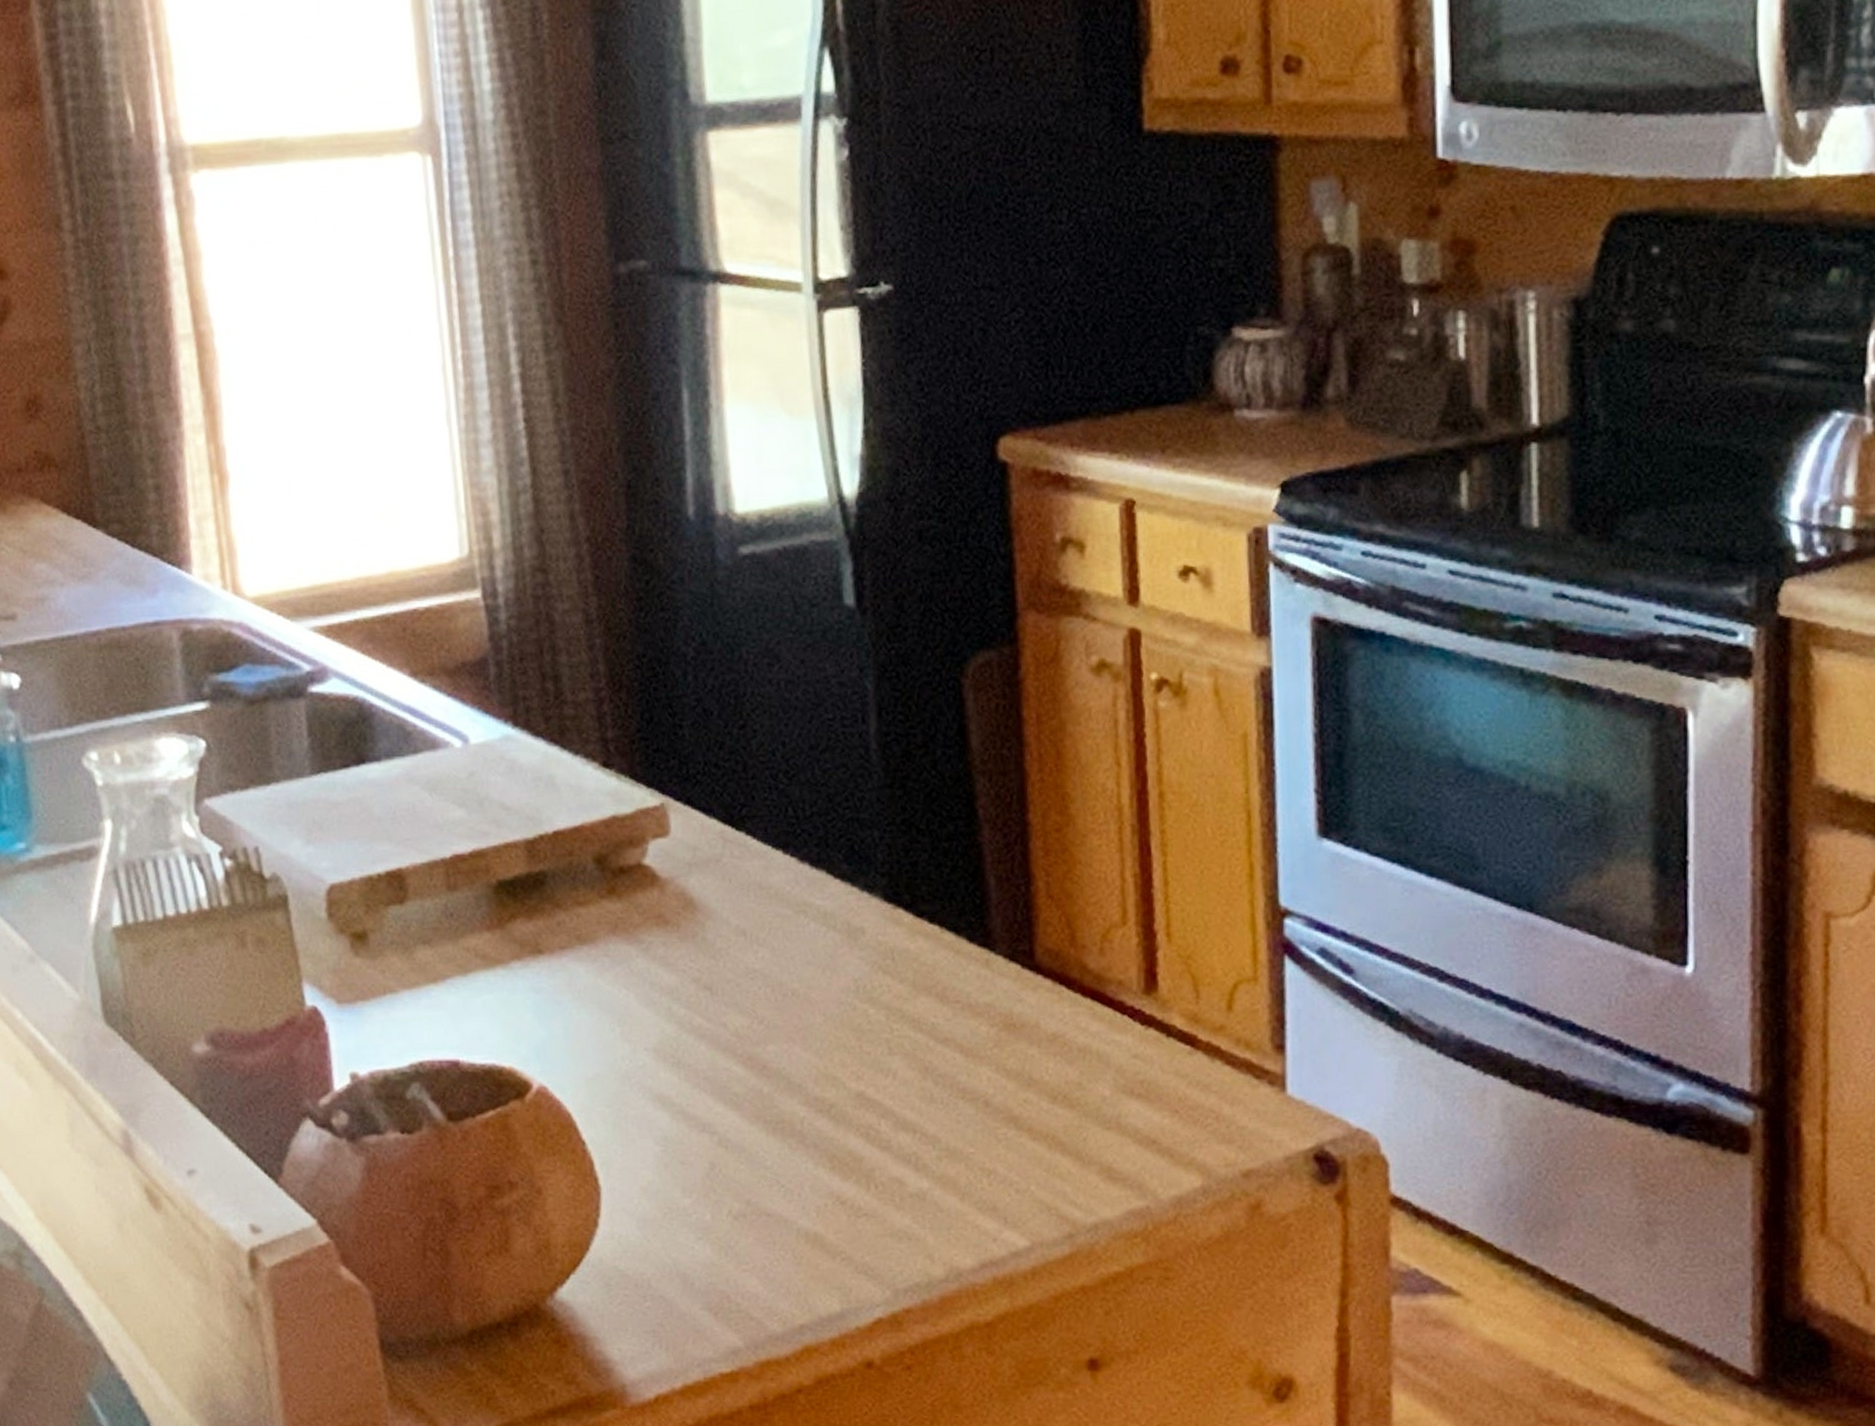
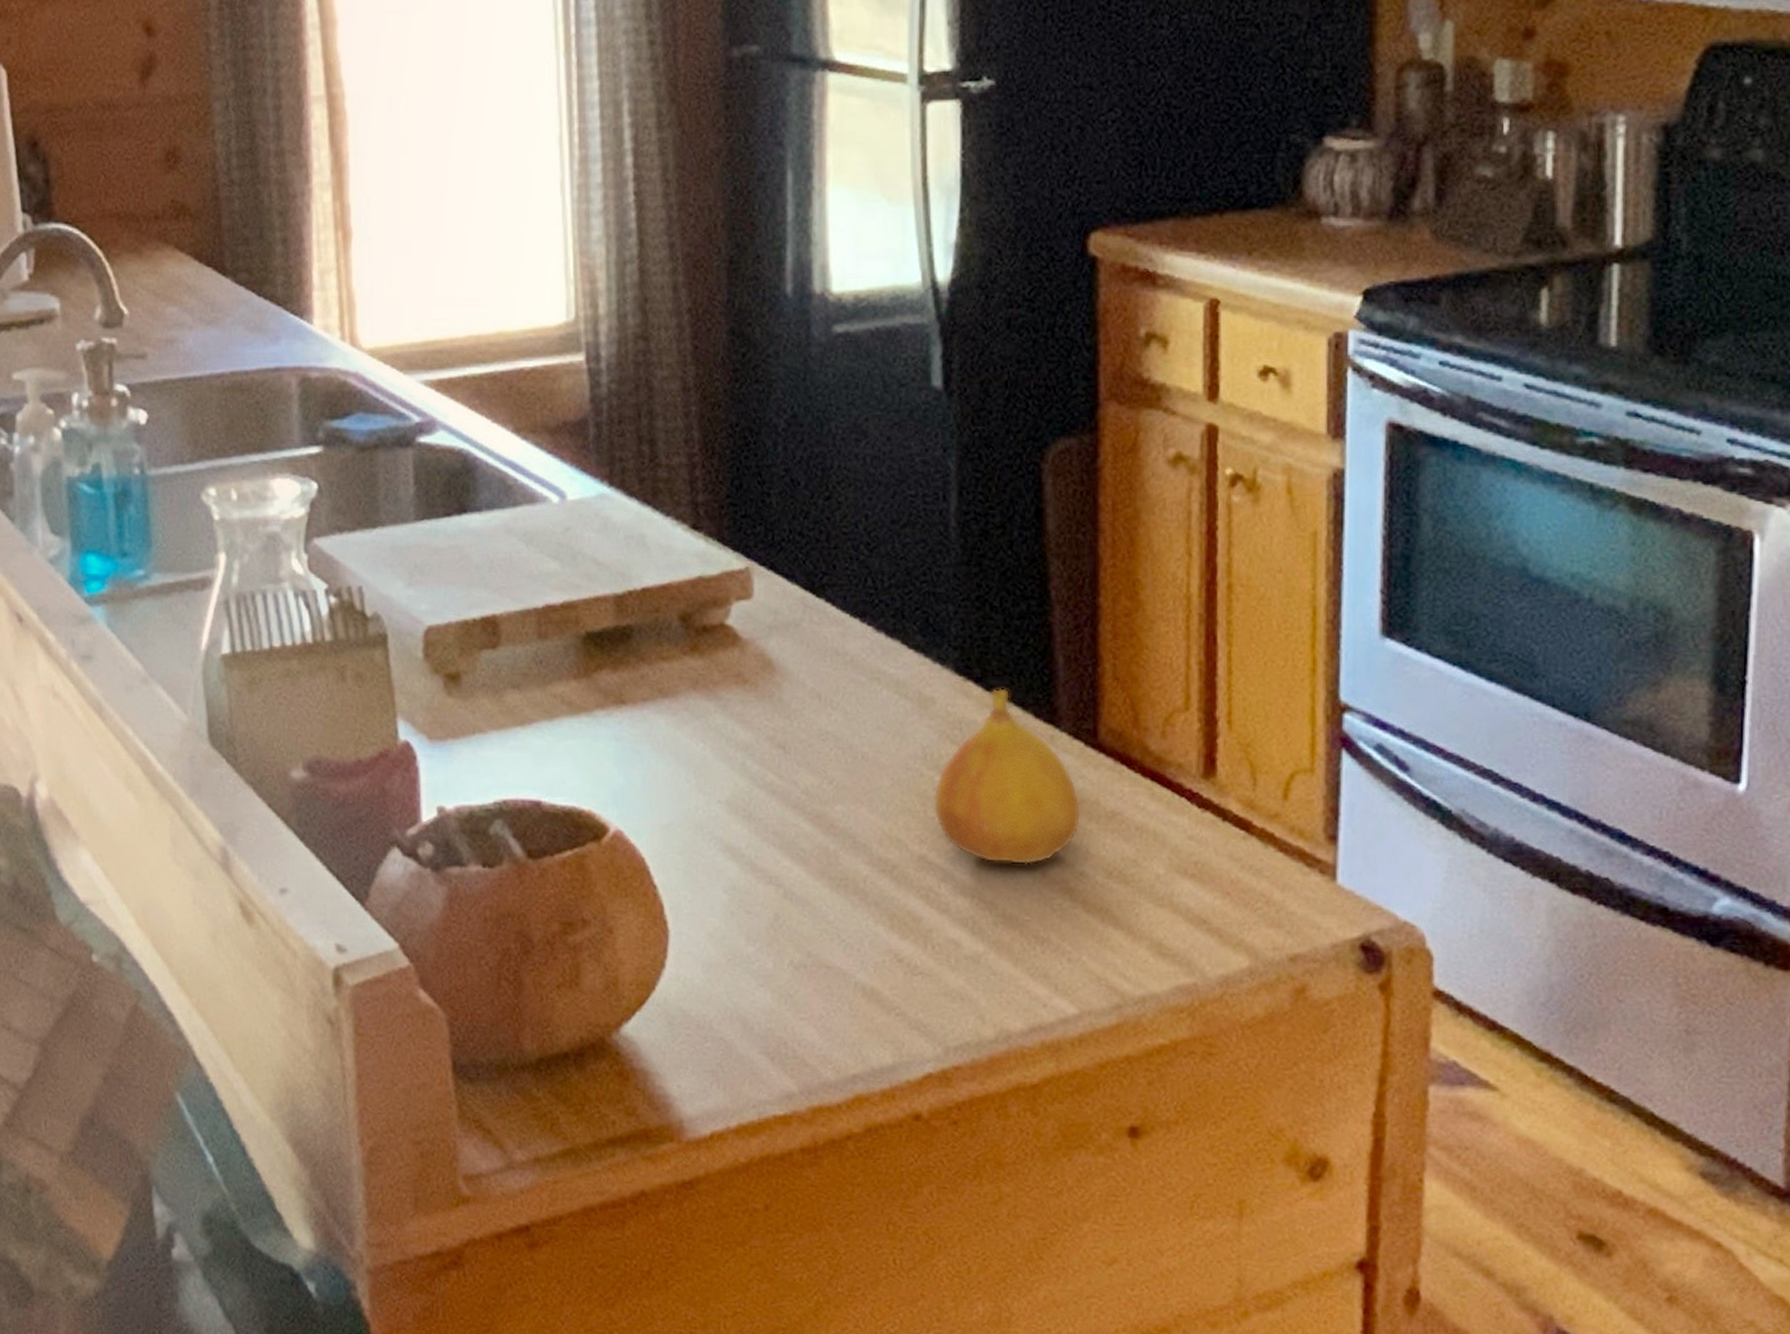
fruit: none [867,913,1022,1096] -> present [933,688,1081,865]

